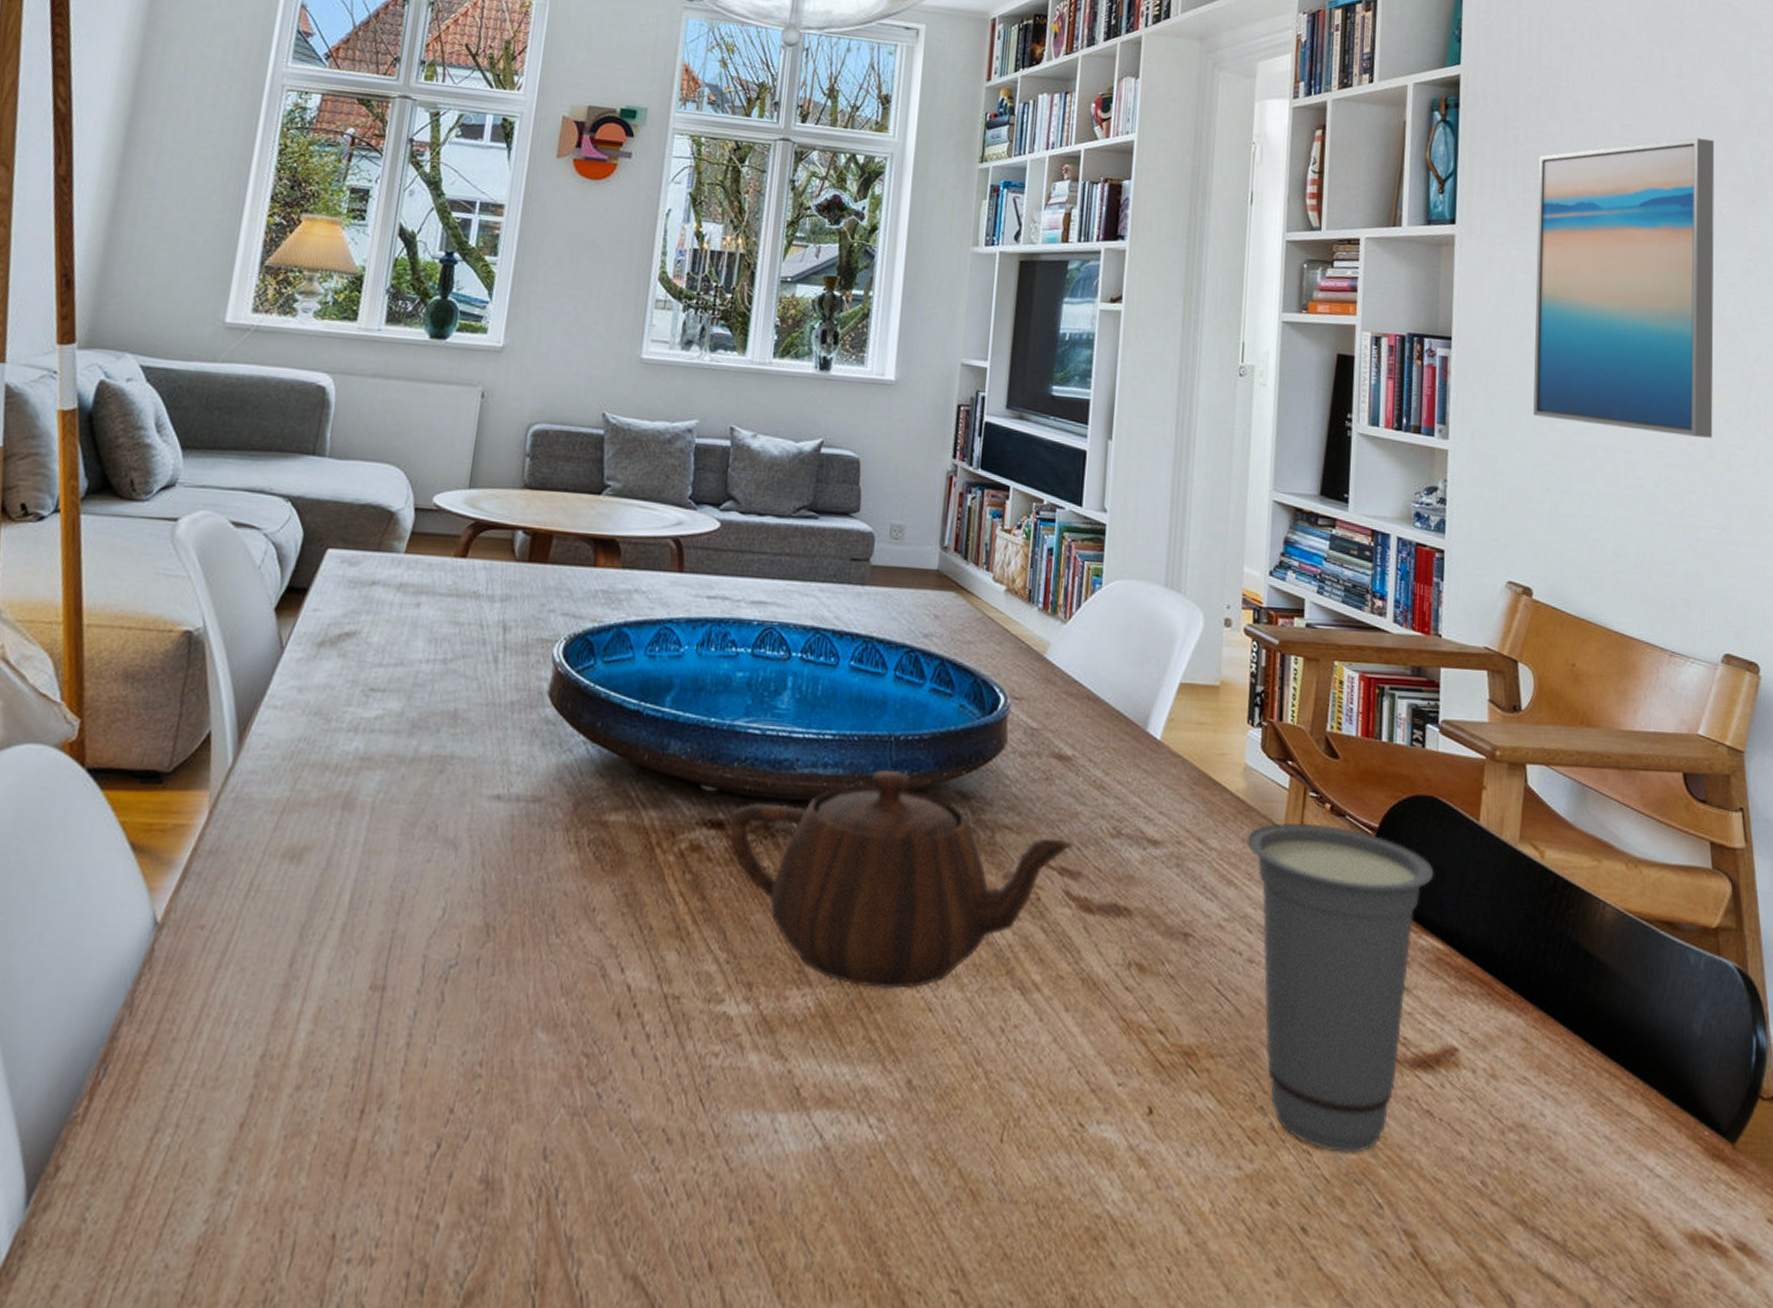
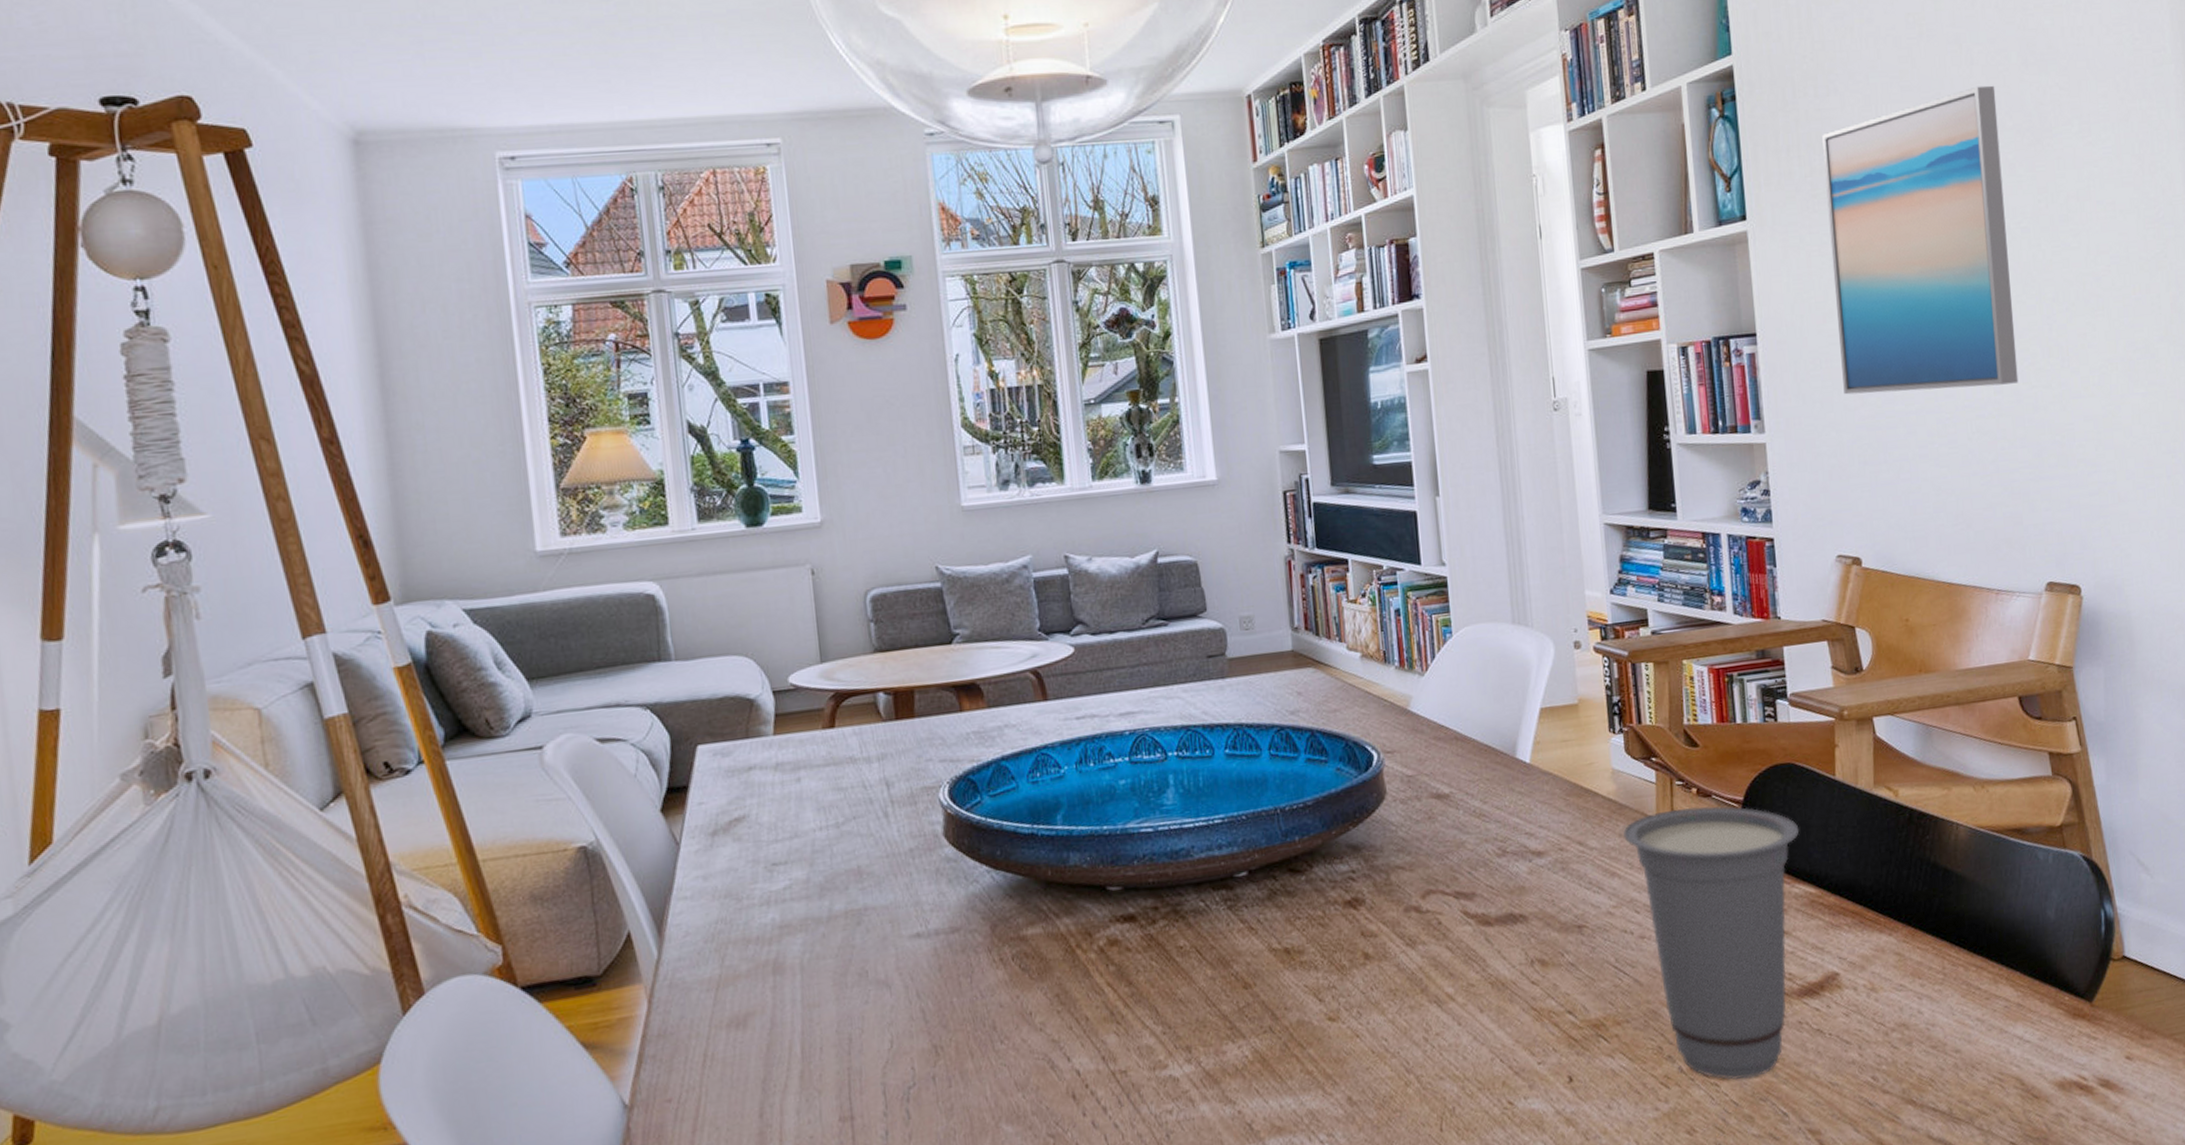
teapot: present [729,770,1075,990] -> none [1141,837,1465,1030]

